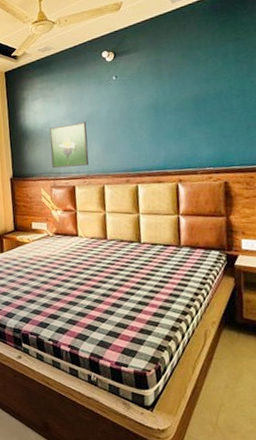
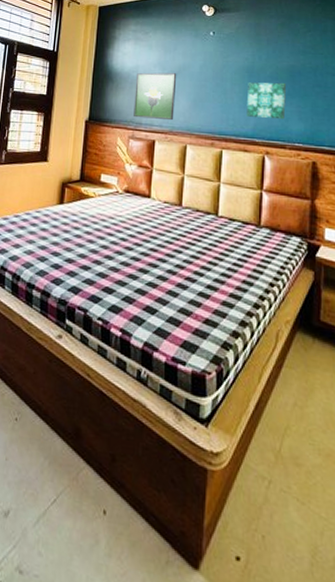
wall art: none [155,112,194,151] -> present [246,82,287,120]

